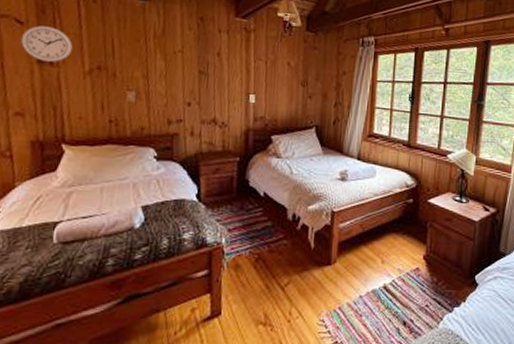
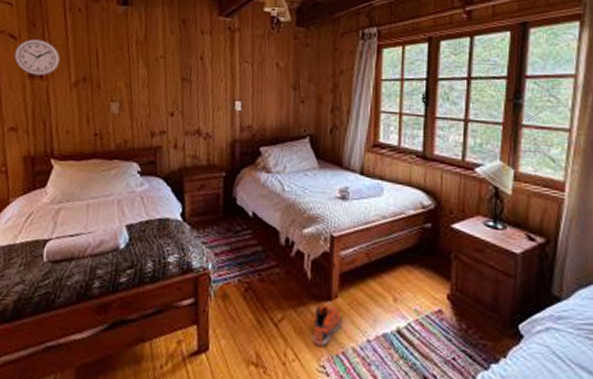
sneaker: none [314,268,339,304] -> present [312,304,342,346]

